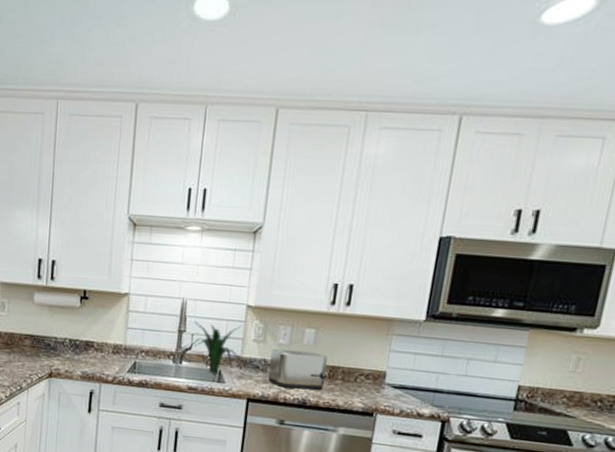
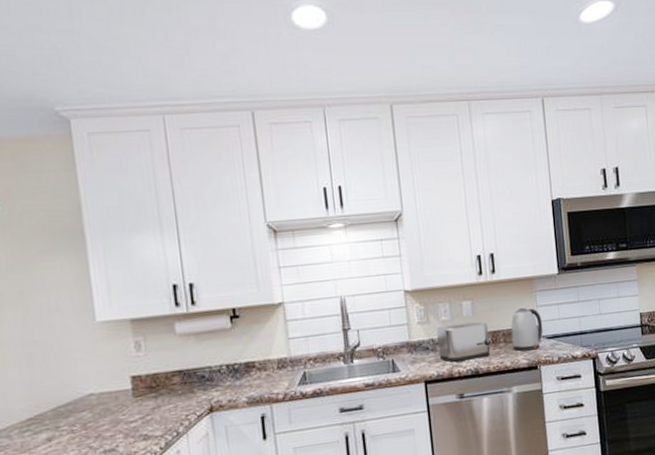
plant: present [190,321,243,374] -> none [356,312,413,365]
kettle: none [350,349,392,396] -> present [510,308,543,351]

